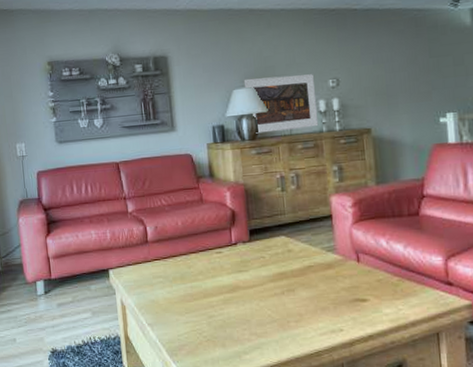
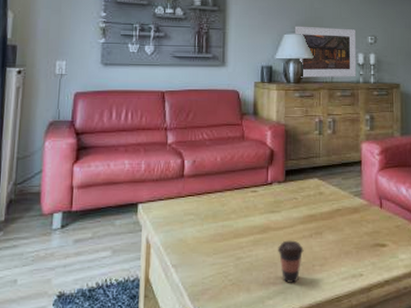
coffee cup: none [249,298,277,339] -> present [278,240,304,283]

